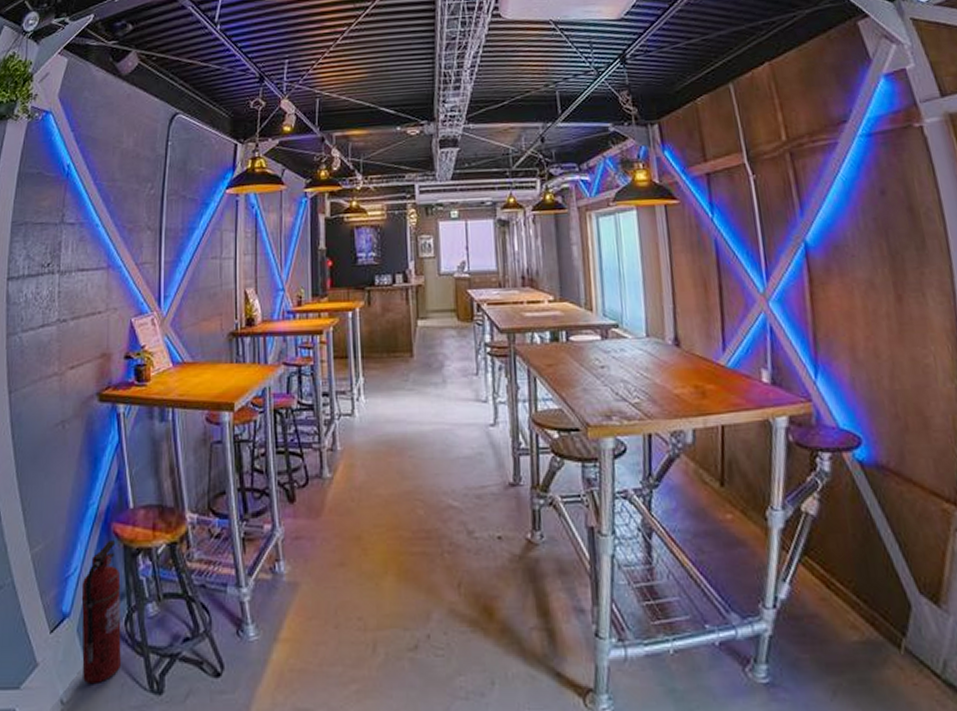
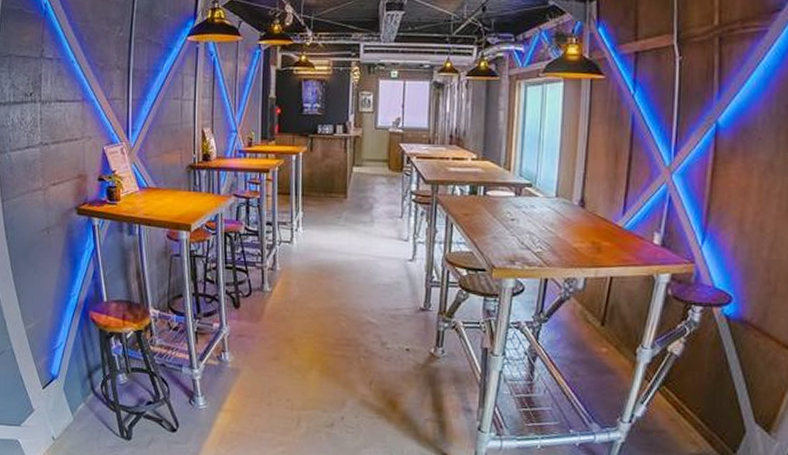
fire extinguisher: present [81,541,121,683] -> none [66,325,98,428]

